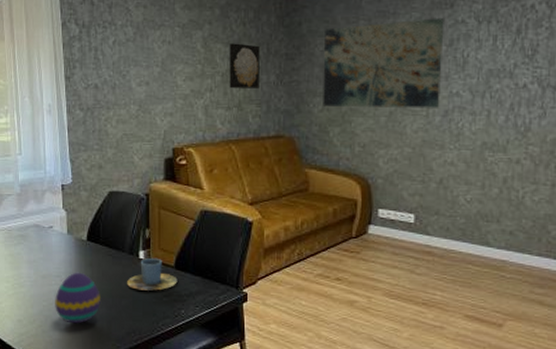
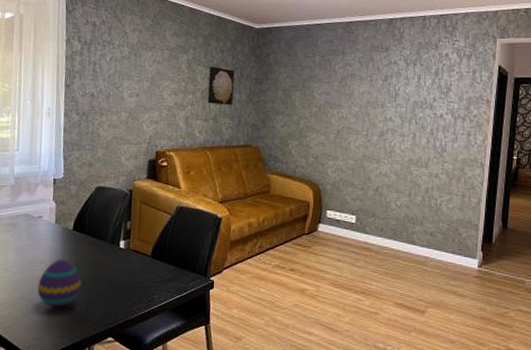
cup: present [126,257,178,291] -> none [106,247,153,278]
wall art: present [323,17,444,108] -> none [284,58,381,129]

